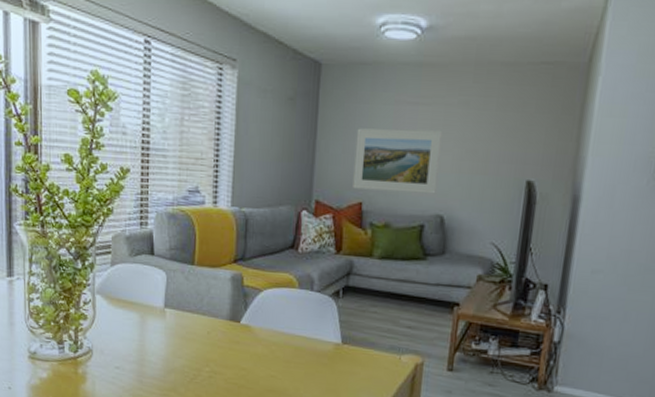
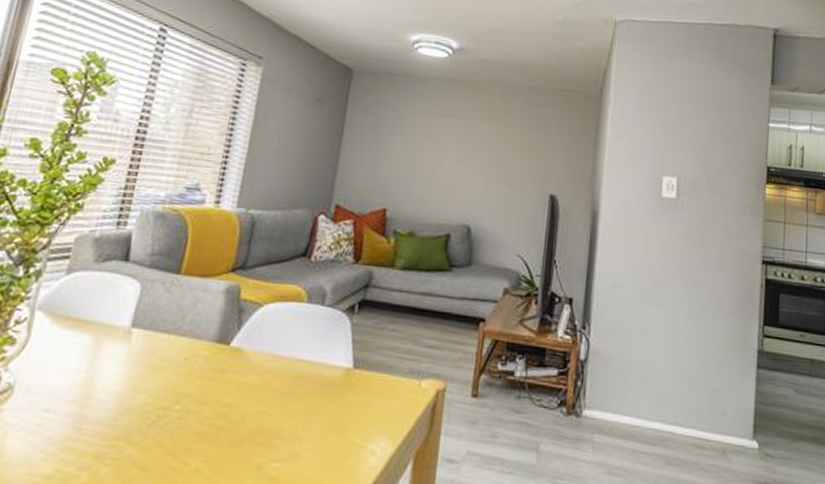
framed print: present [353,128,442,194] -> none [377,134,470,204]

